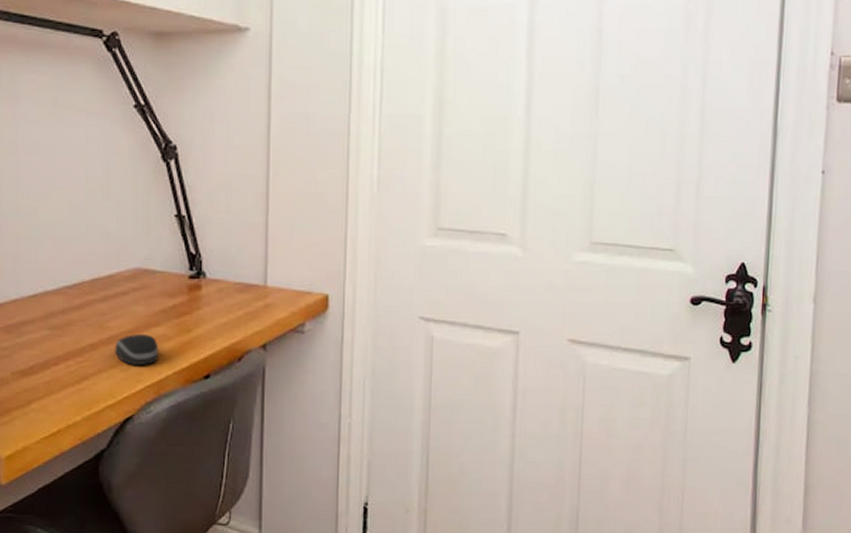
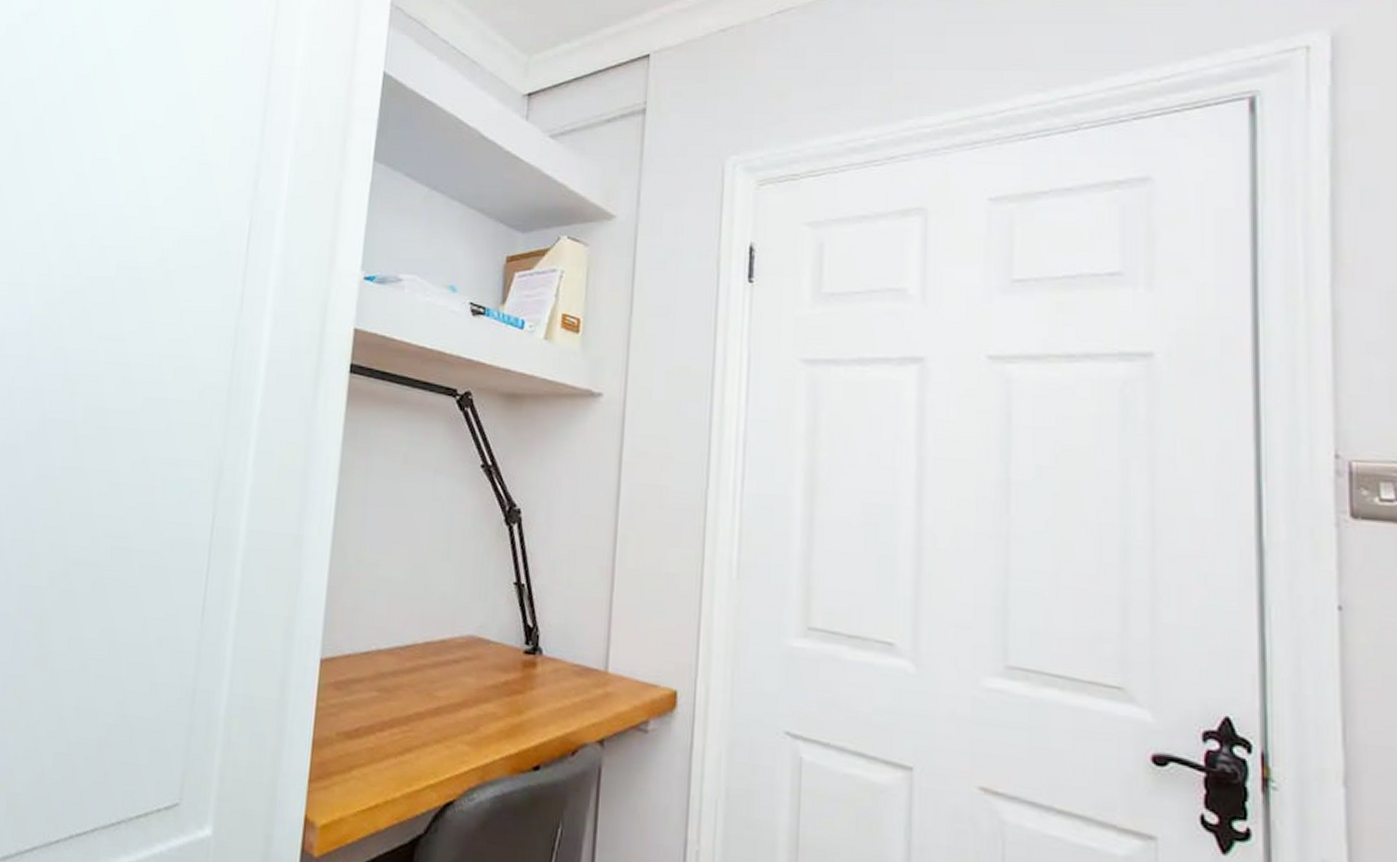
computer mouse: present [115,334,158,365] -> none [441,708,487,745]

